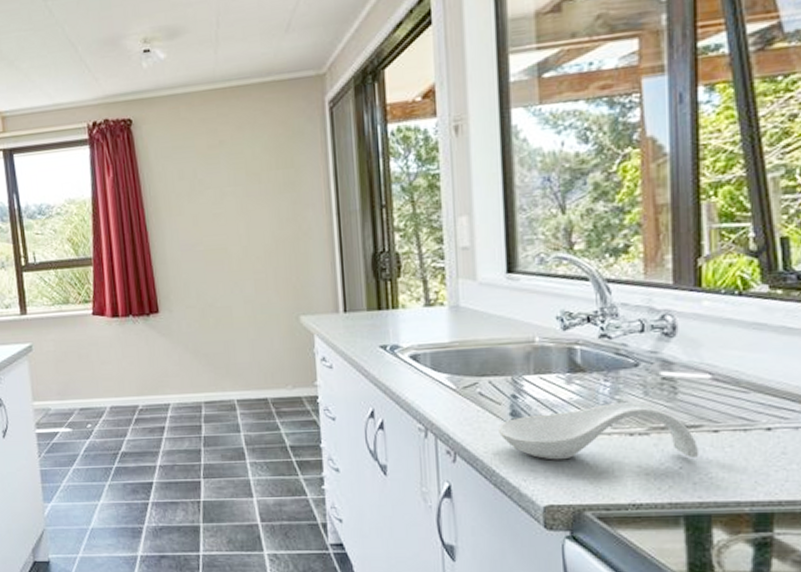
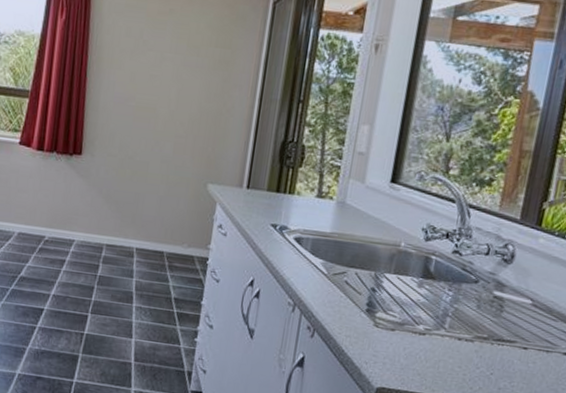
spoon rest: present [497,402,700,460] -> none [353,308,509,367]

